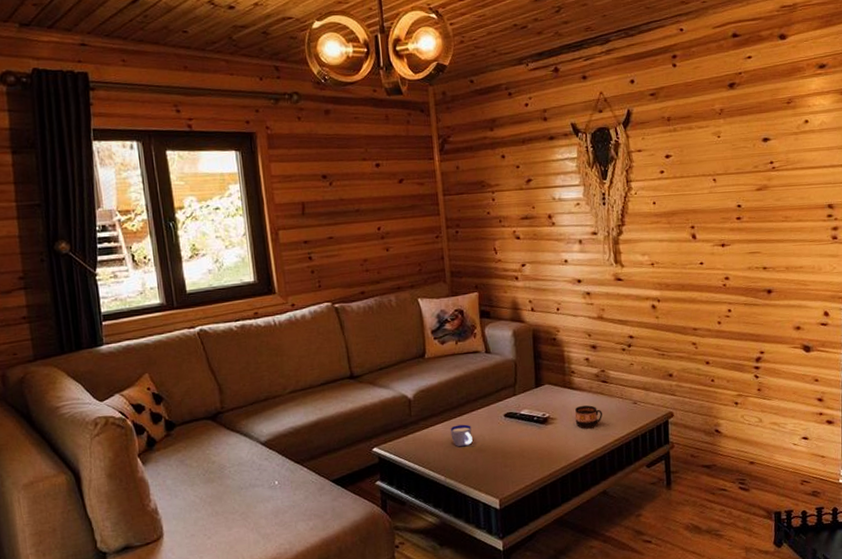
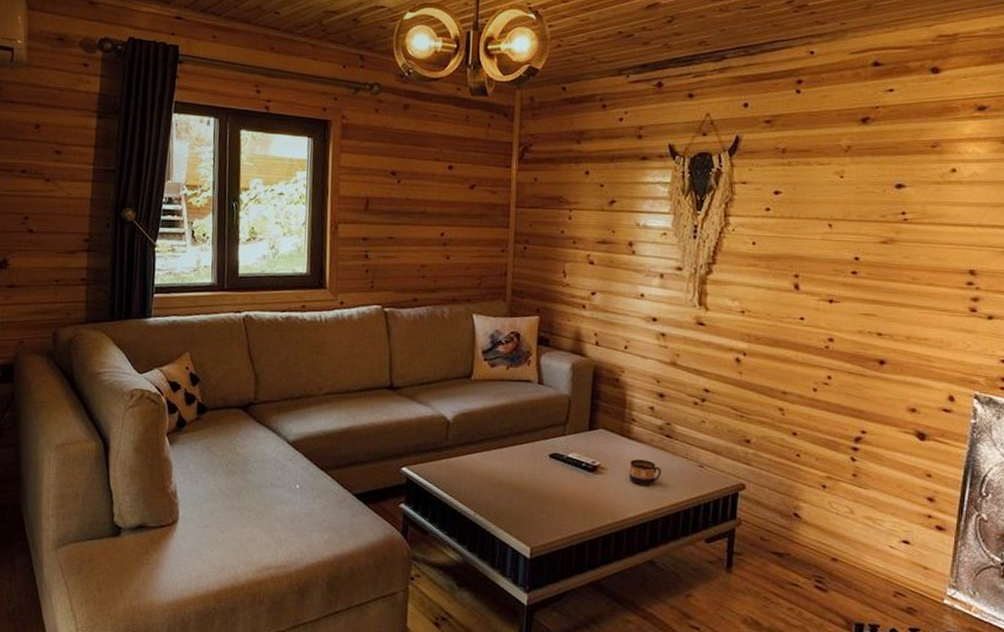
cup: present [450,424,473,447] -> none [487,457,511,483]

